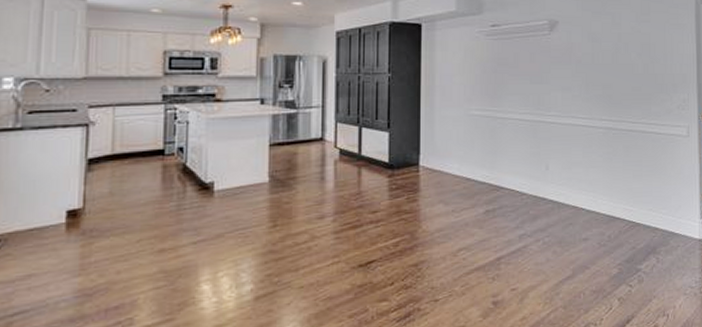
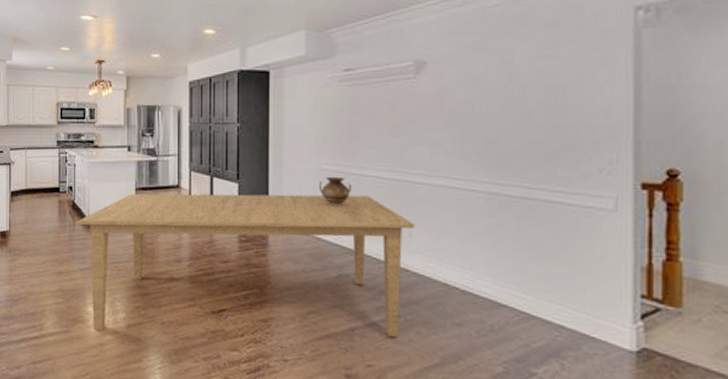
dining table: none [190,136,551,312] -> present [78,193,416,337]
ceramic pot: none [468,120,498,148] -> present [318,176,353,207]

